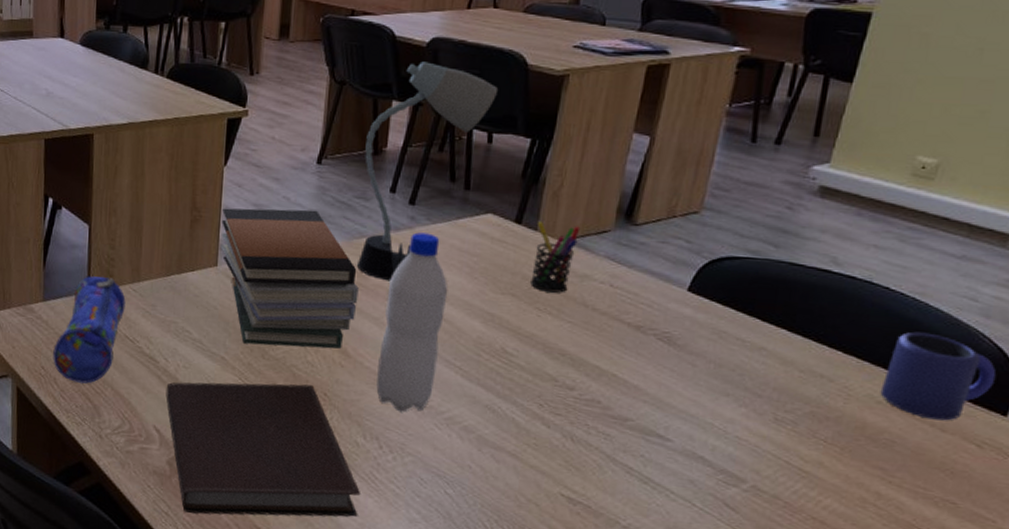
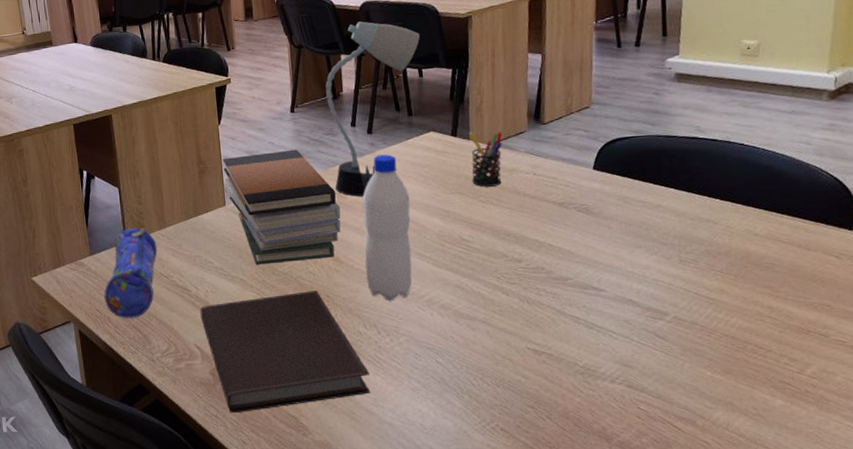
mug: present [880,332,997,421] -> none [754,174,838,242]

